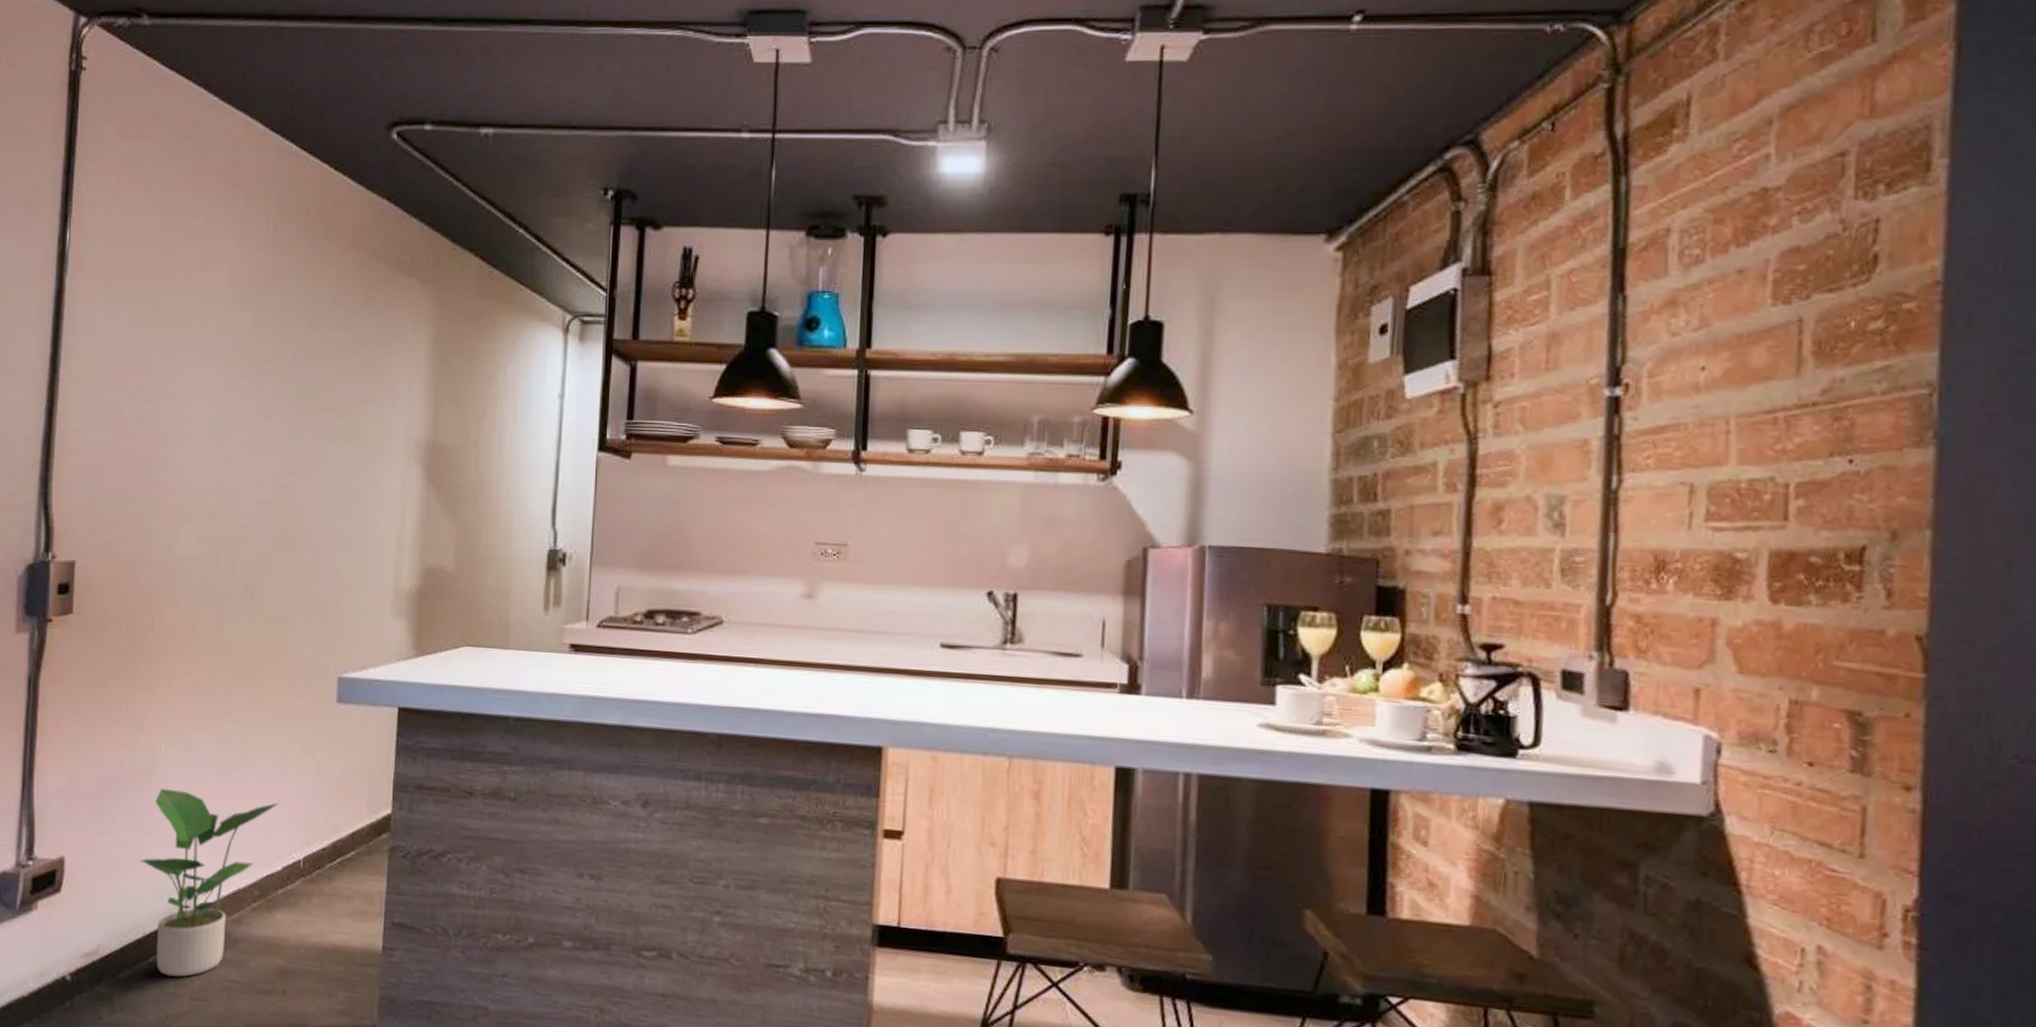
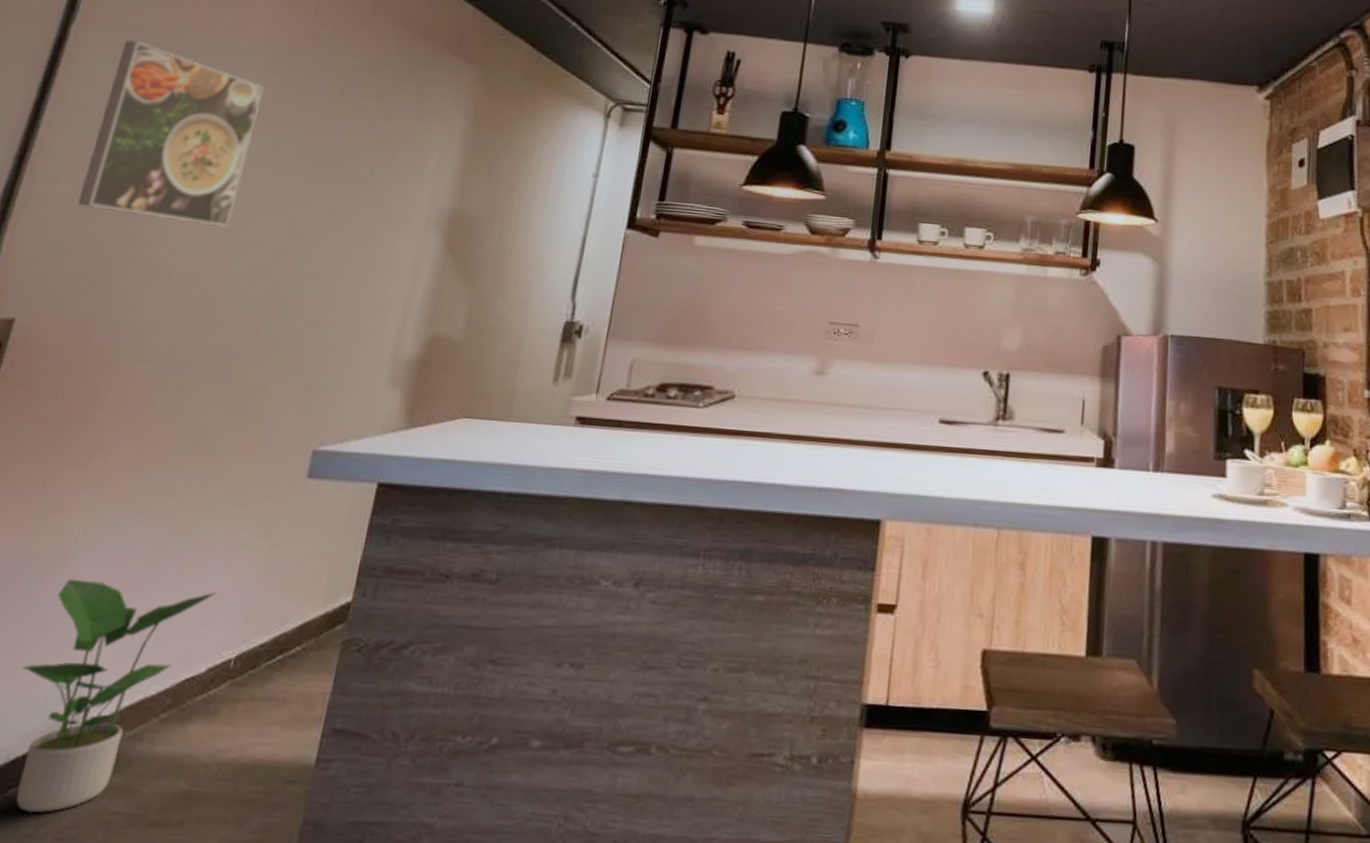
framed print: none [103,287,240,468] -> present [77,40,264,227]

